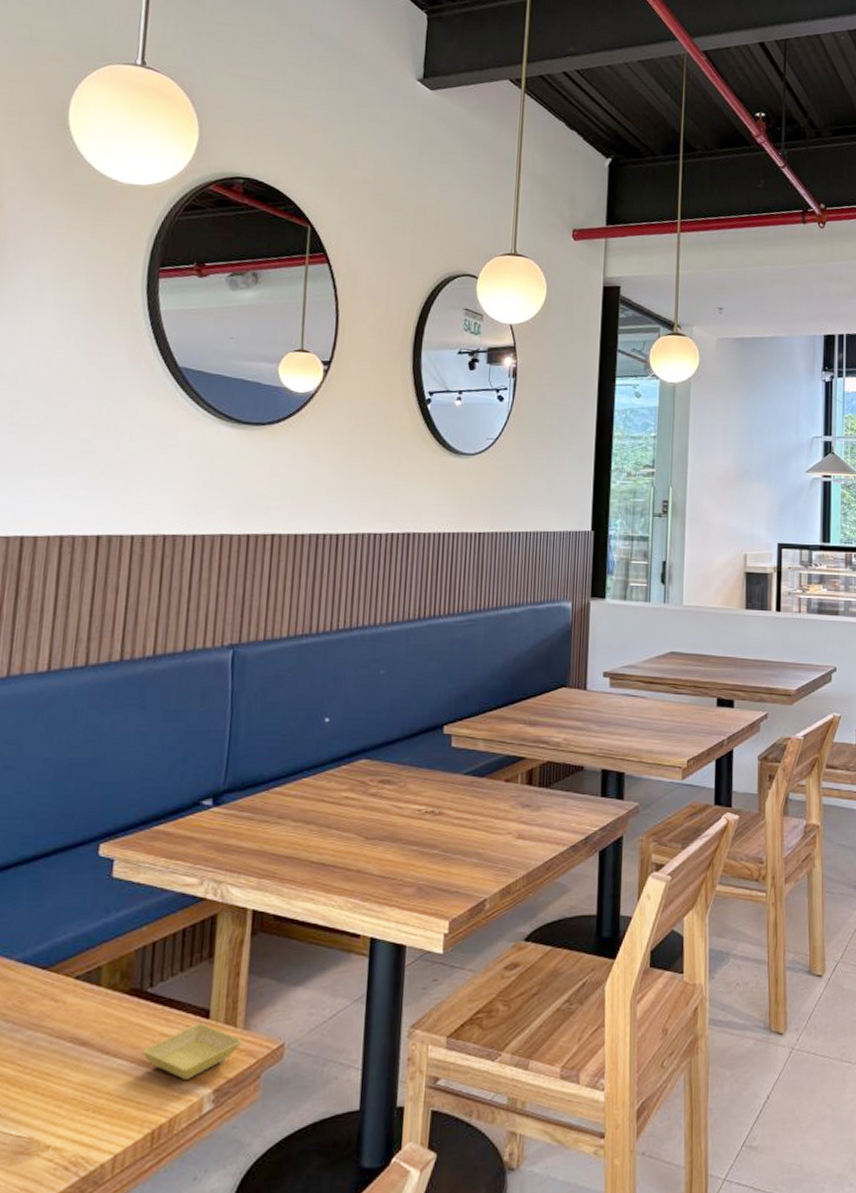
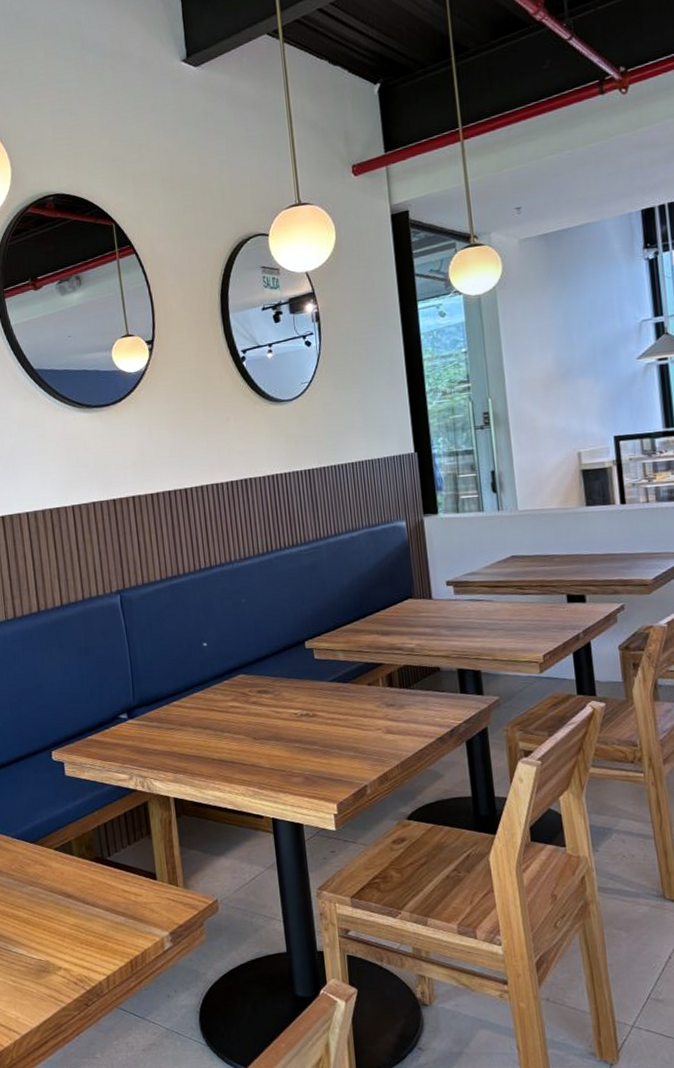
saucer: present [142,1022,241,1081] -> none [112,883,184,925]

